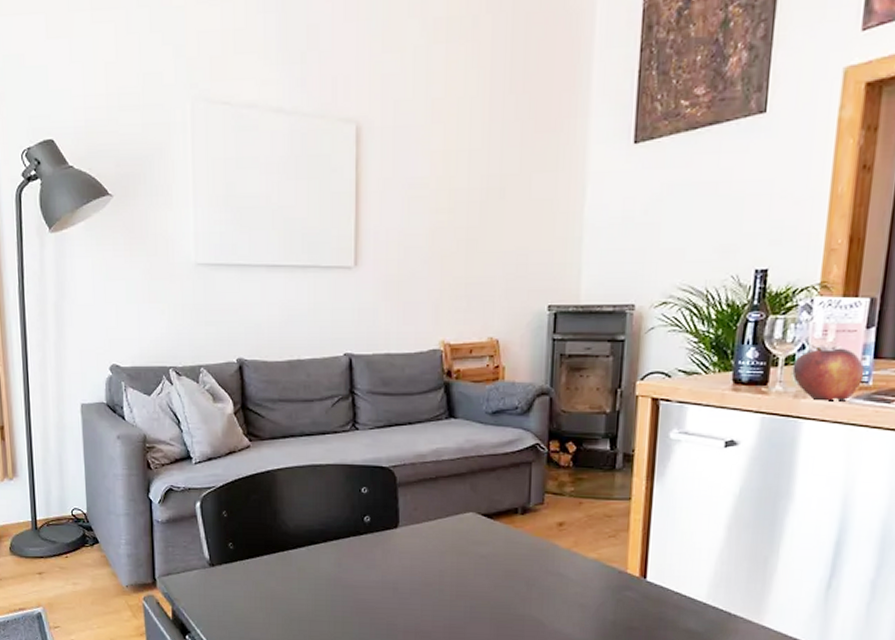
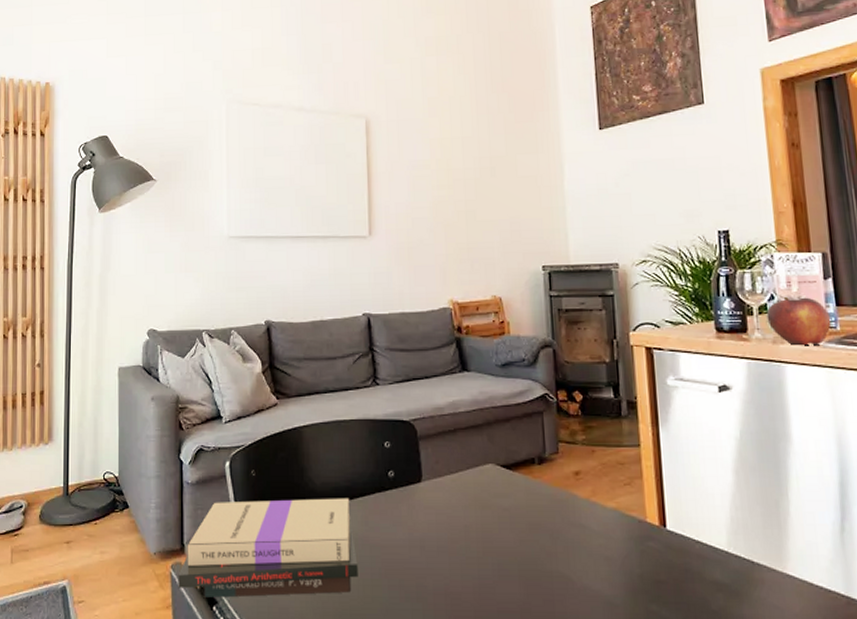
books: none [151,540,329,628] -> present [178,498,358,598]

